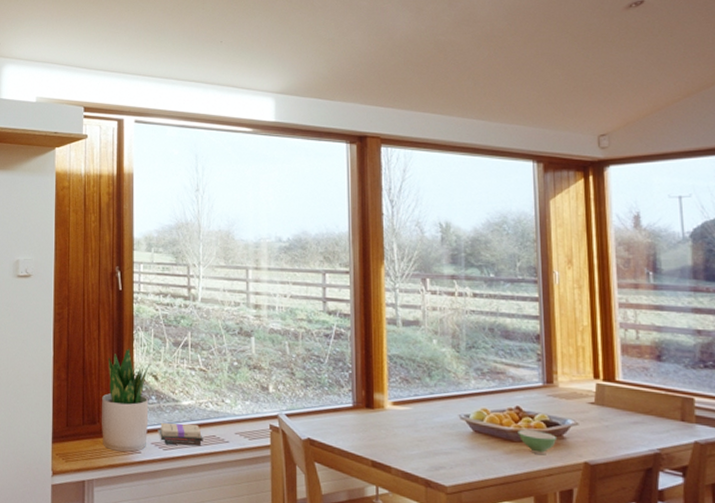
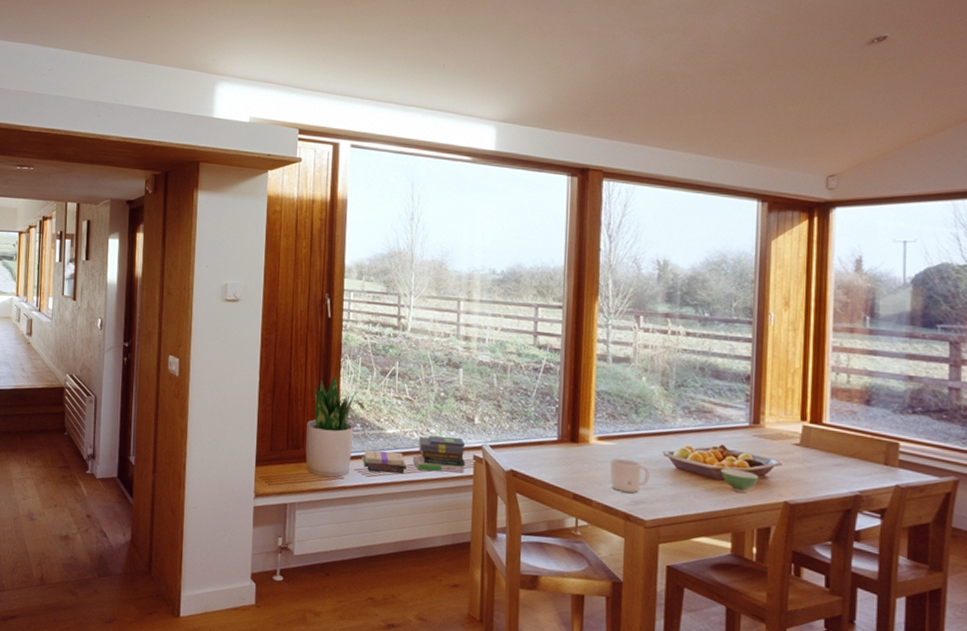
books: none [208,406,262,443] -> present [412,436,466,473]
mug: none [406,423,447,459] -> present [609,458,650,493]

